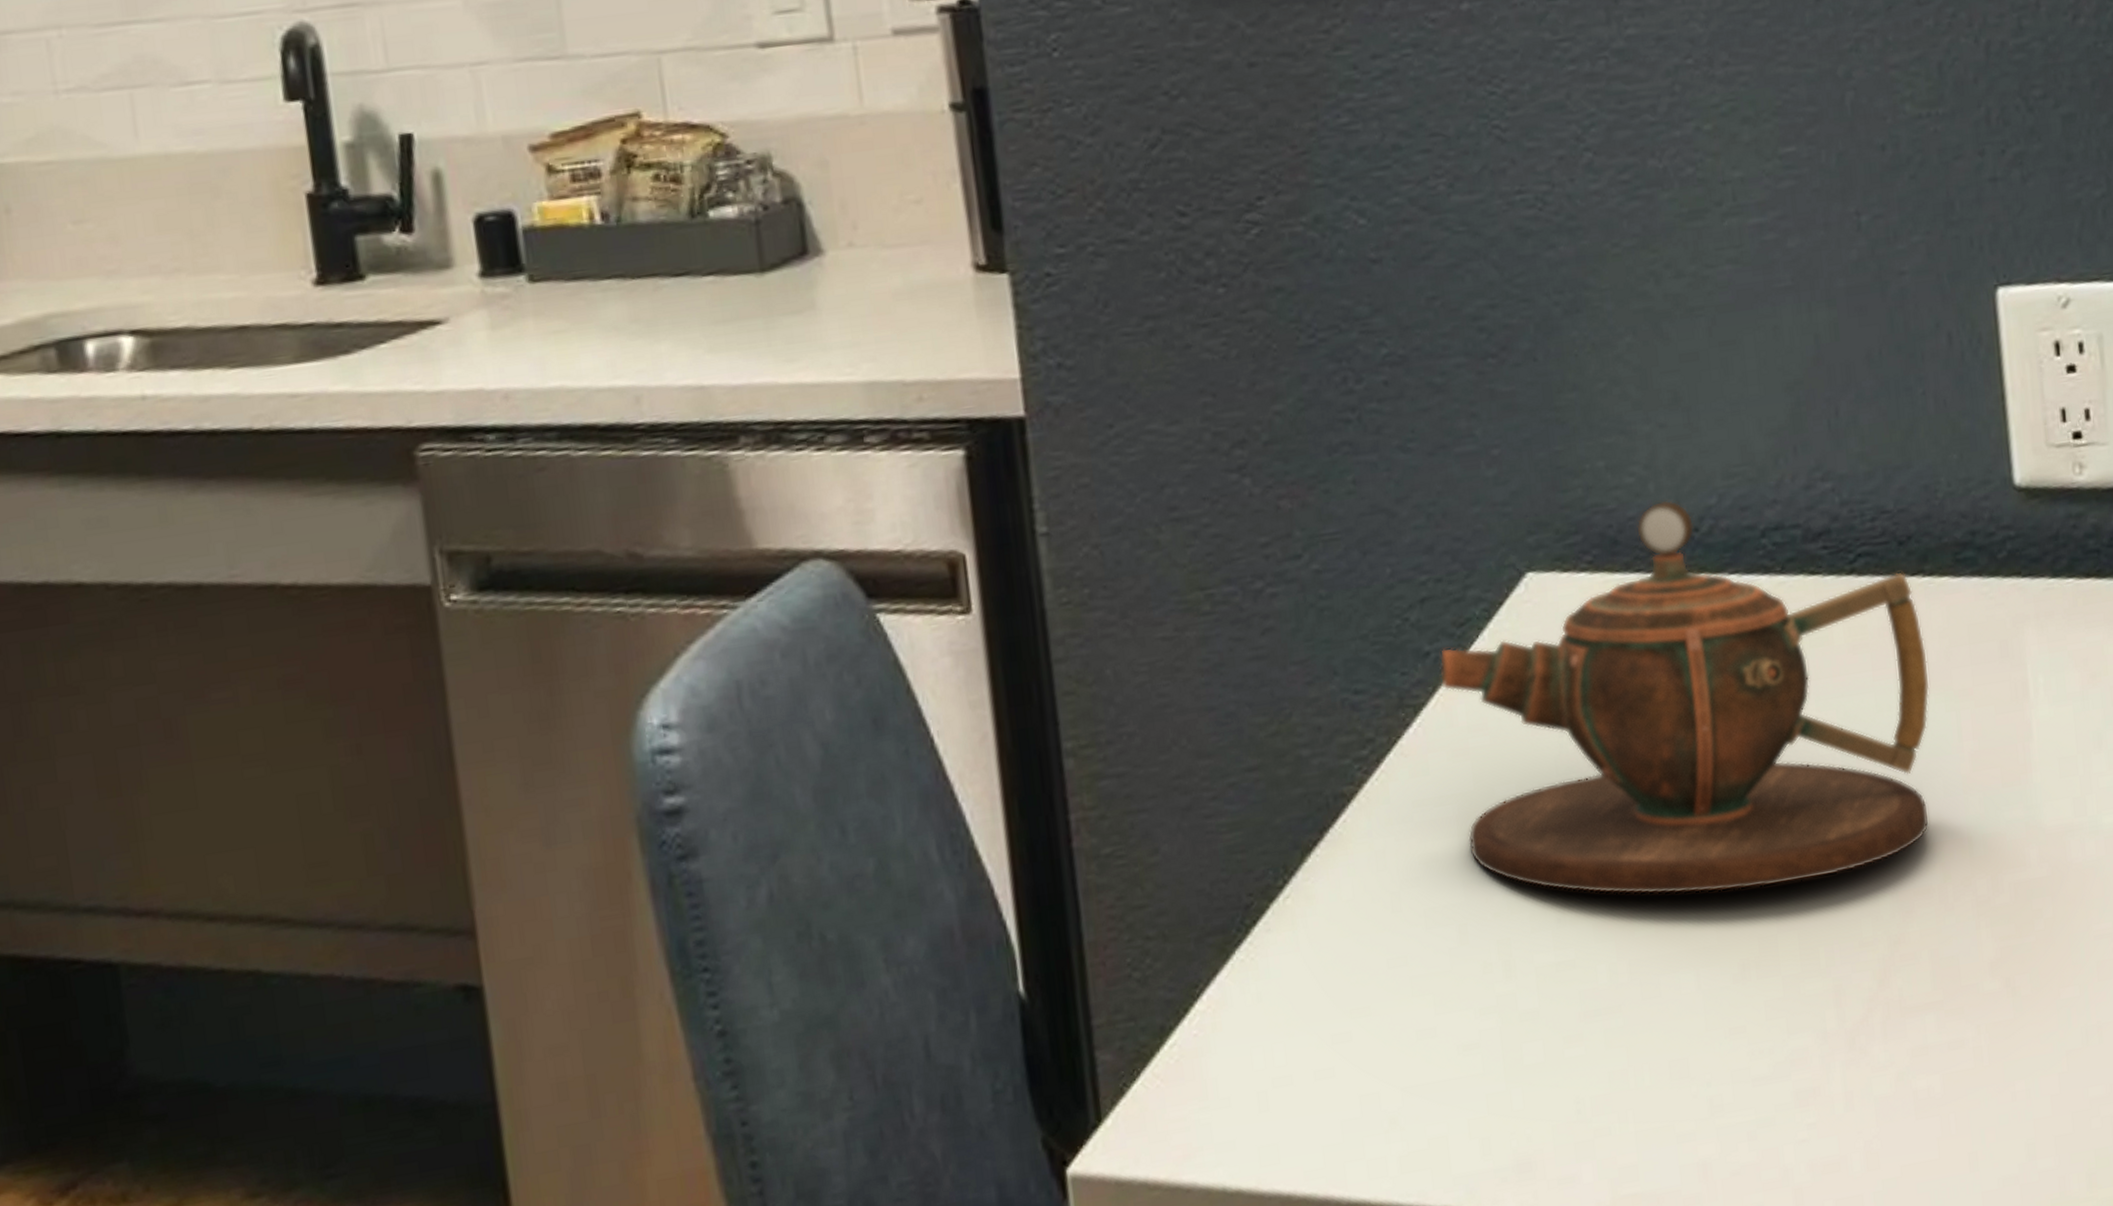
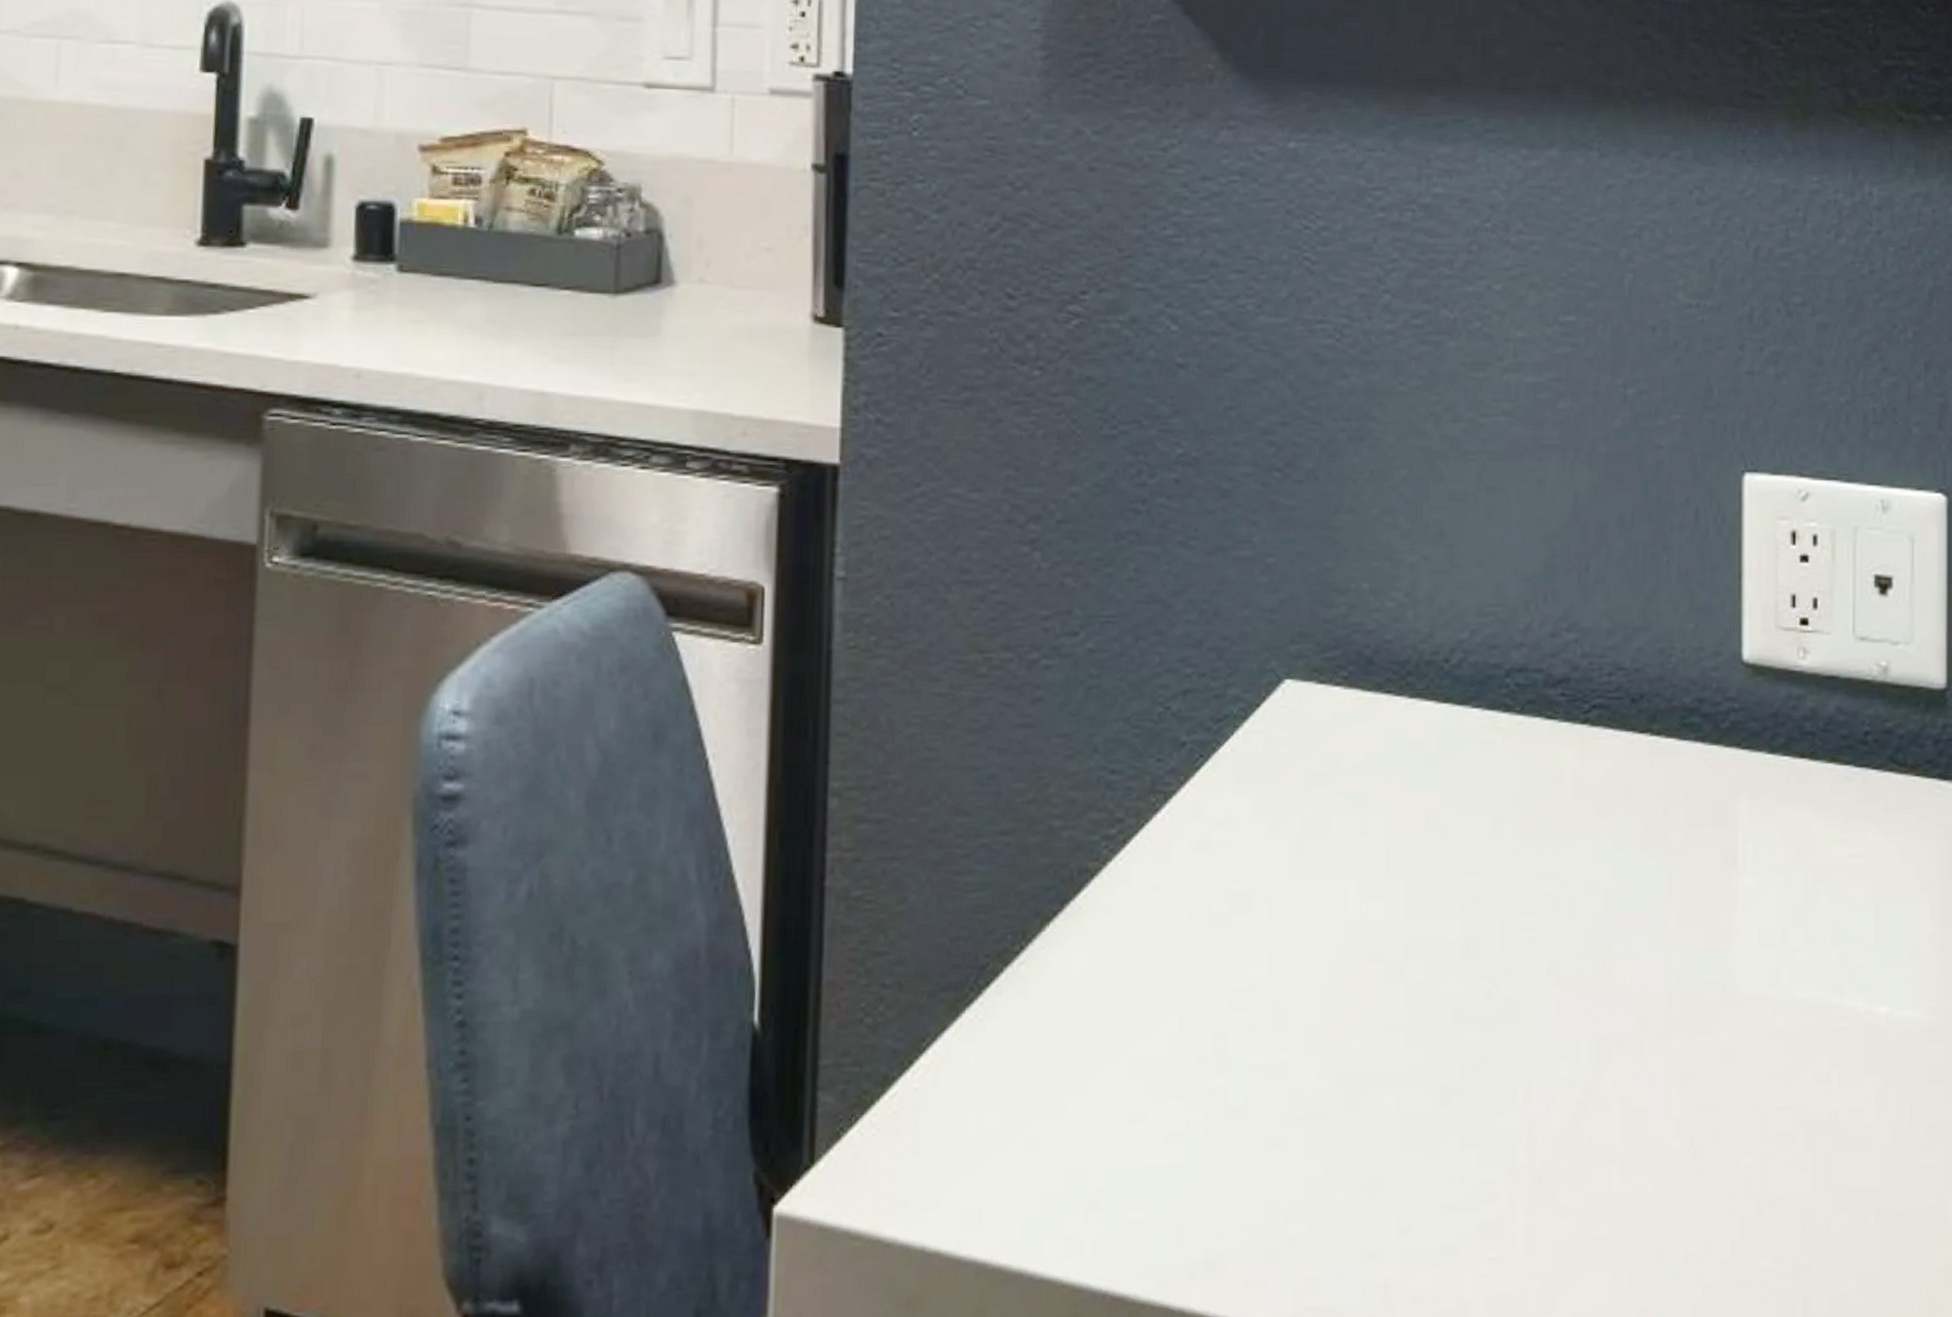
teapot: present [1439,500,1930,895] -> none [1193,628,1647,1016]

